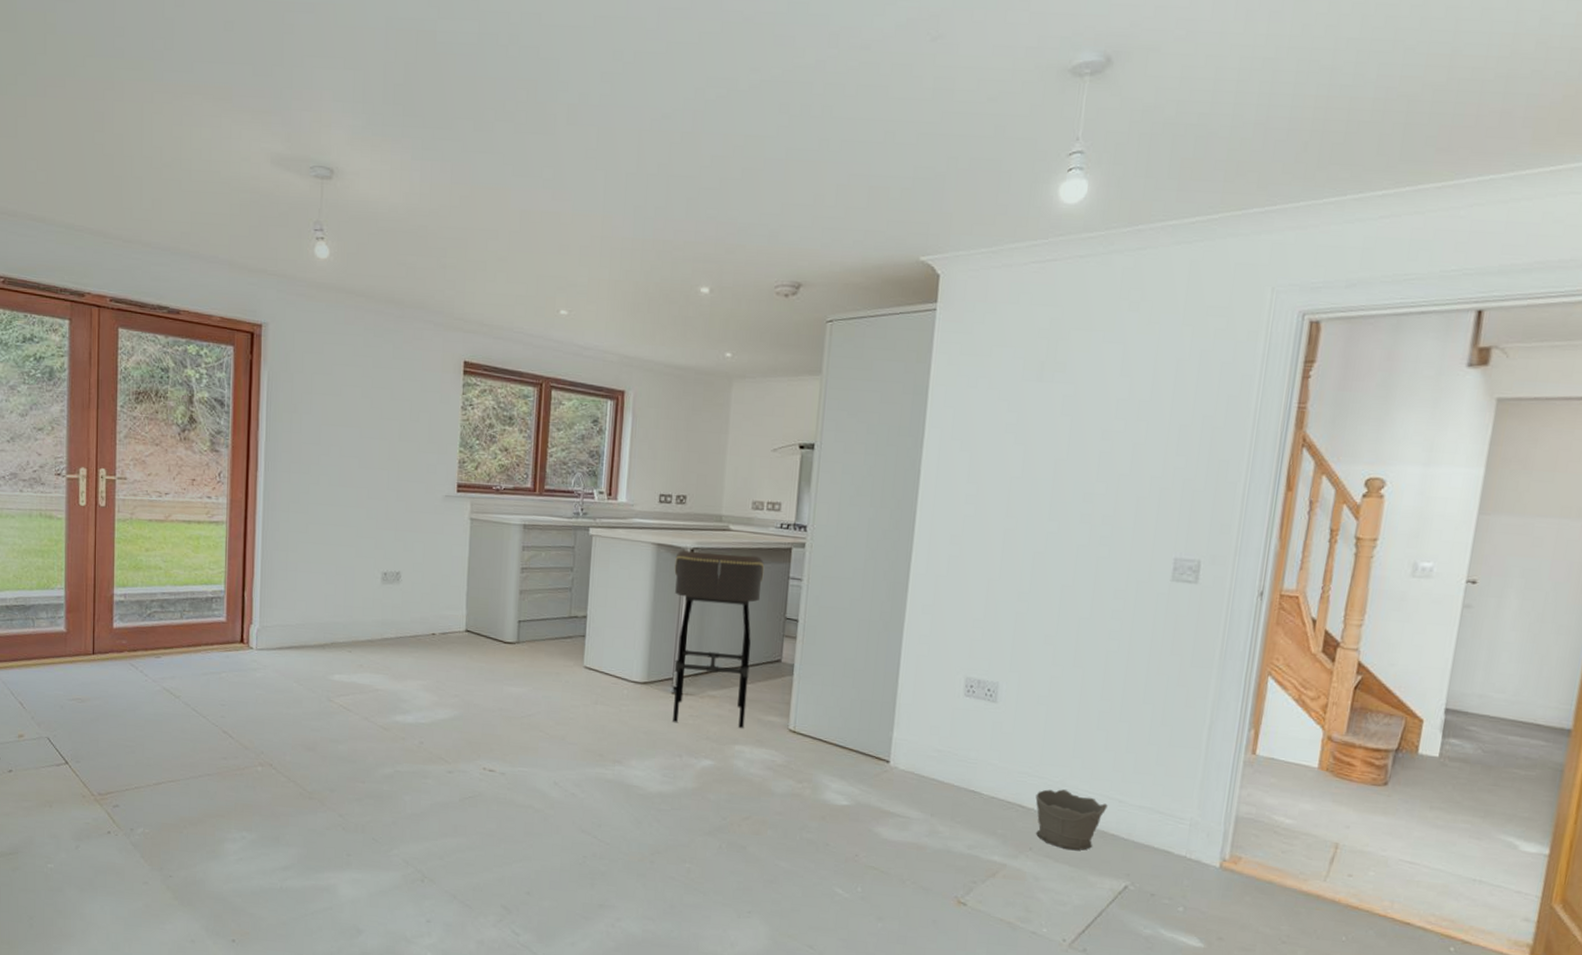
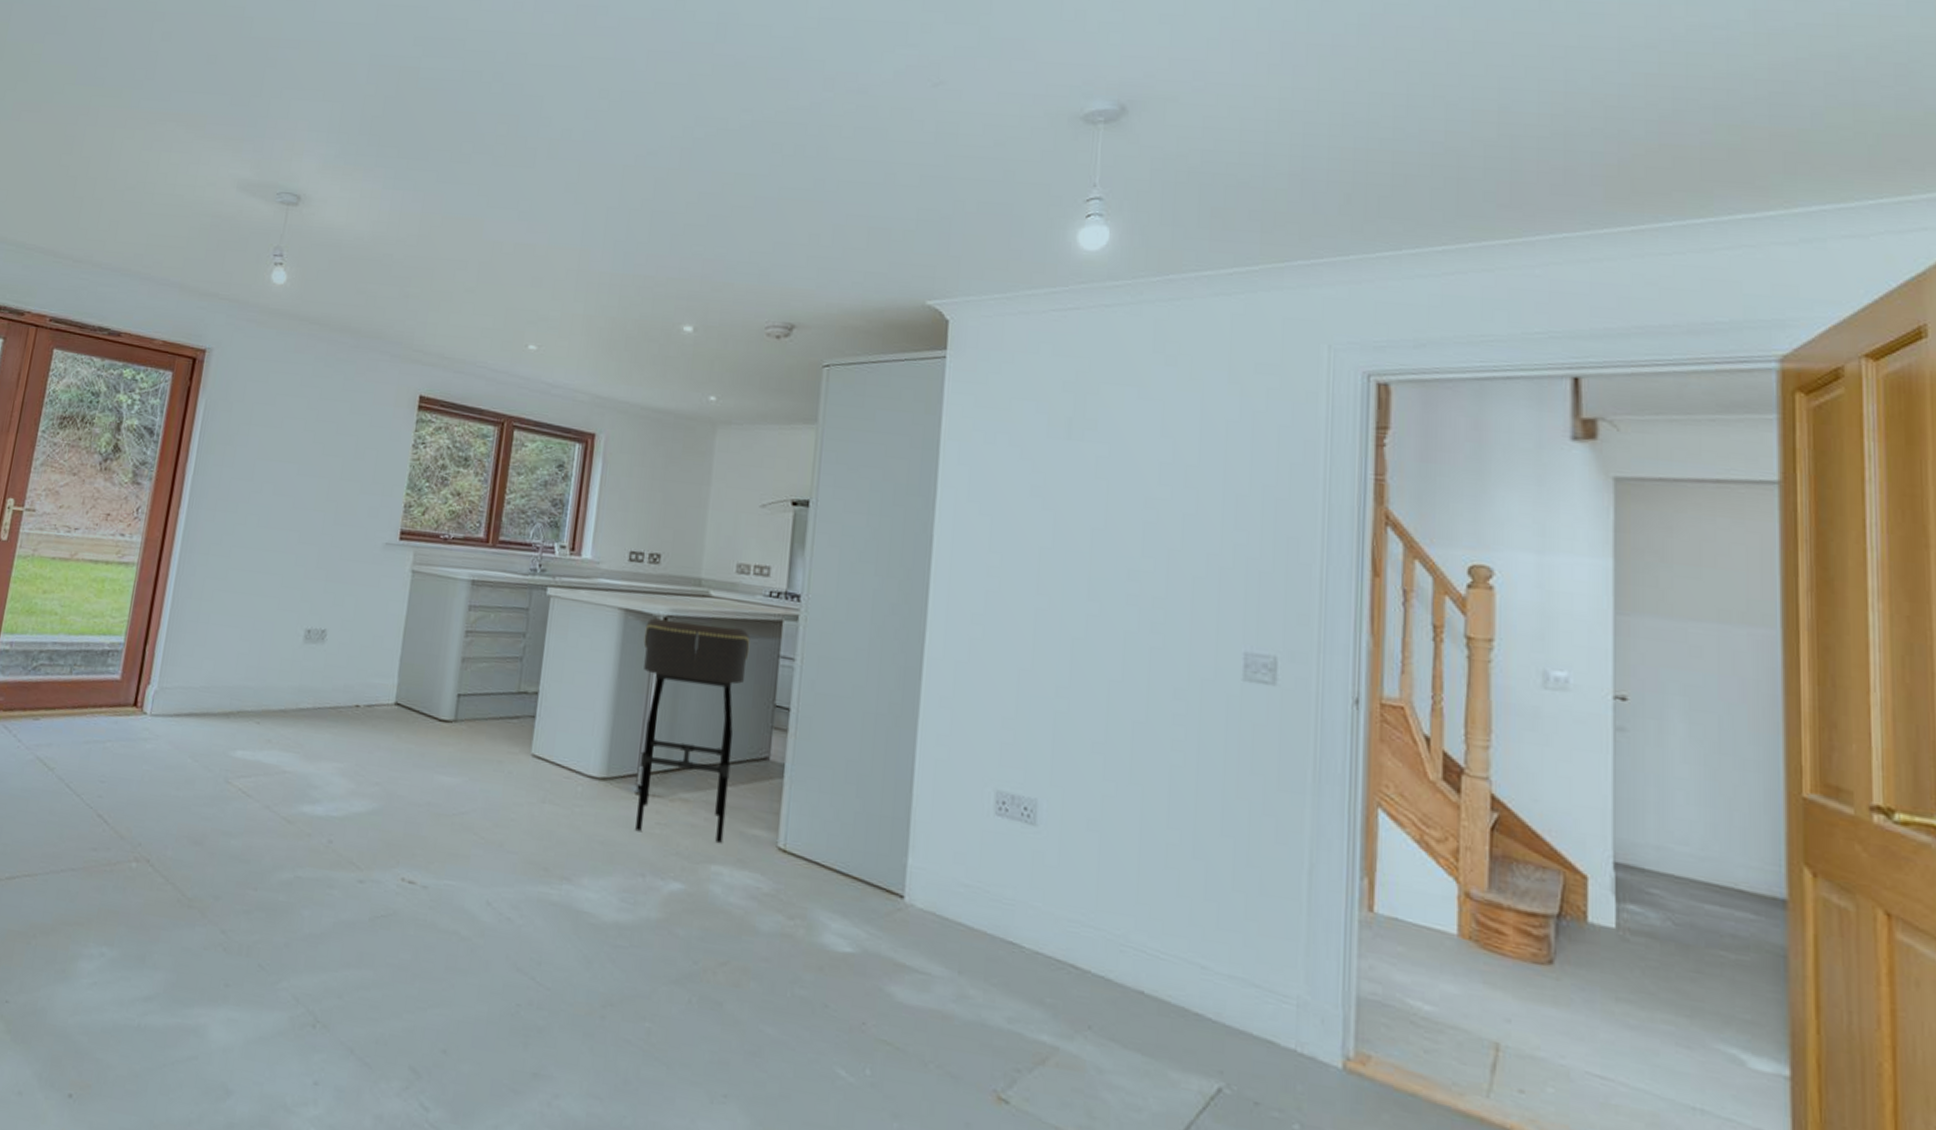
clay pot: present [1035,789,1108,851] -> none [1092,945,1187,1034]

